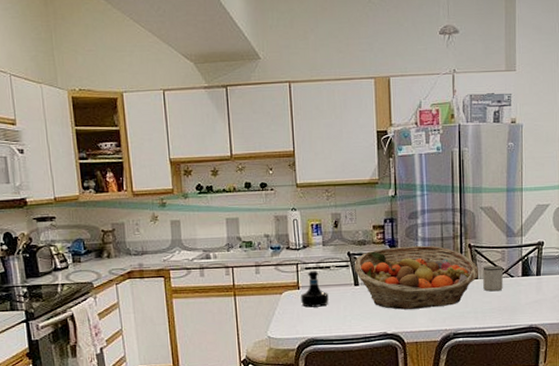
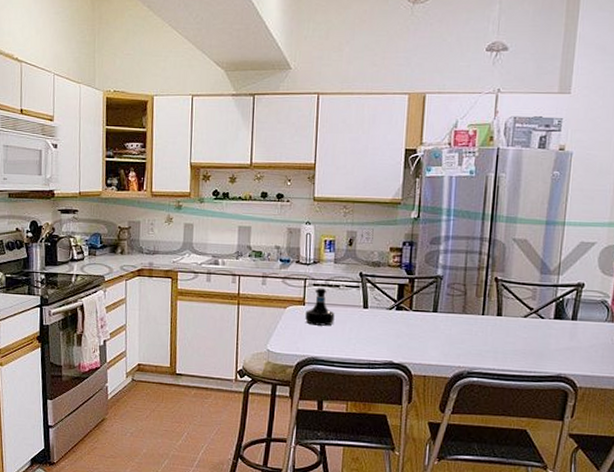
fruit basket: present [355,245,478,310] -> none [366,272,503,341]
mug: present [483,265,504,292] -> none [507,303,534,332]

